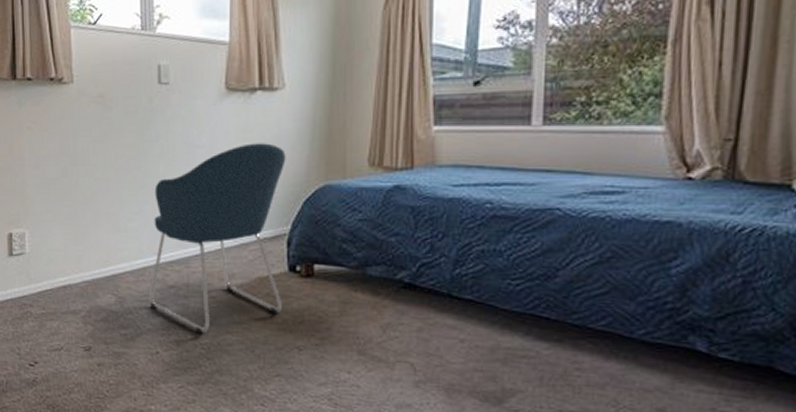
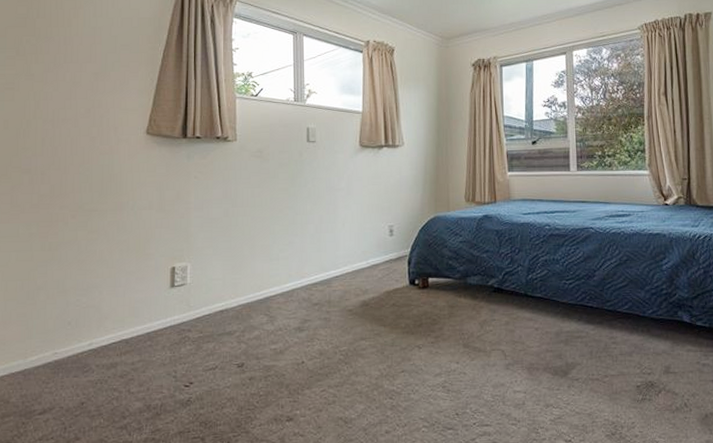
chair: present [149,143,286,334] -> none [296,186,406,343]

